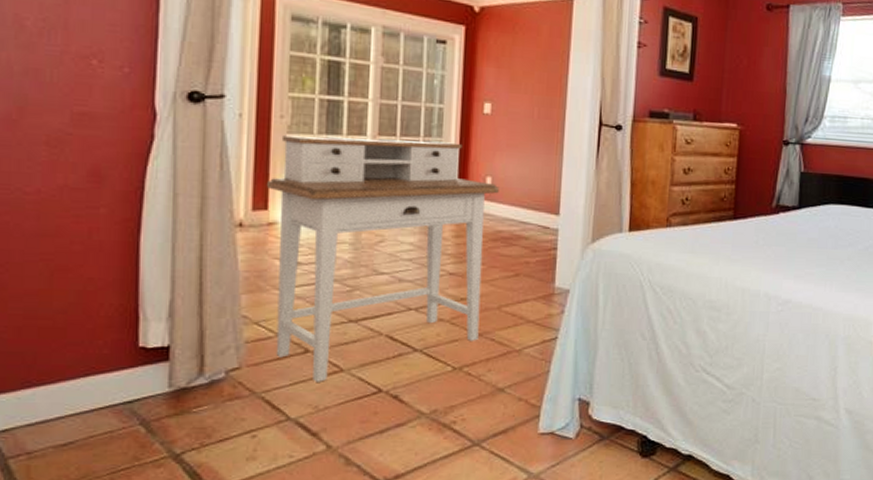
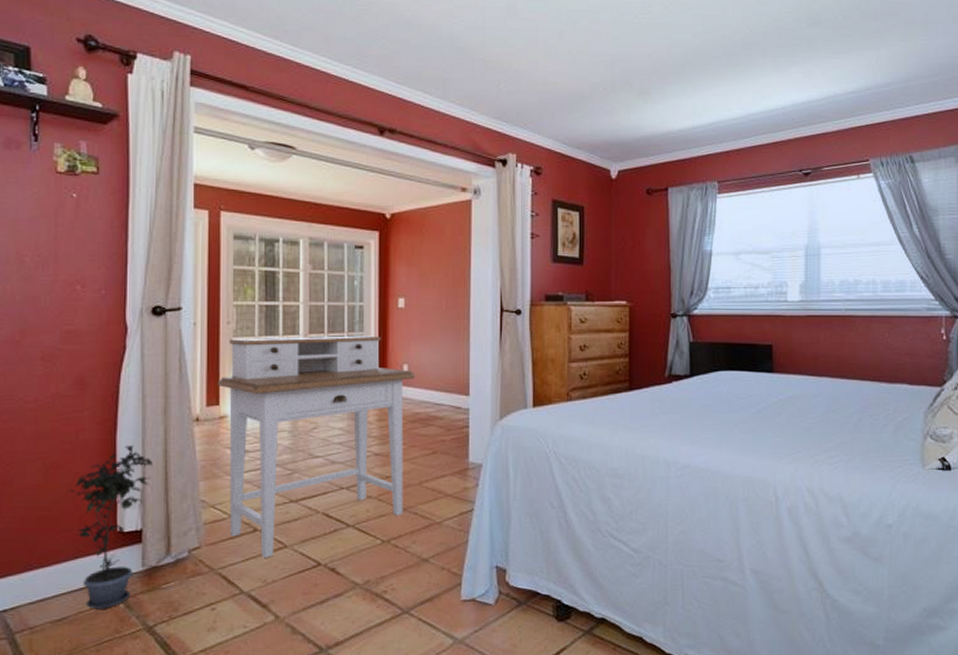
potted plant: none [75,250,184,434] -> present [66,445,153,609]

